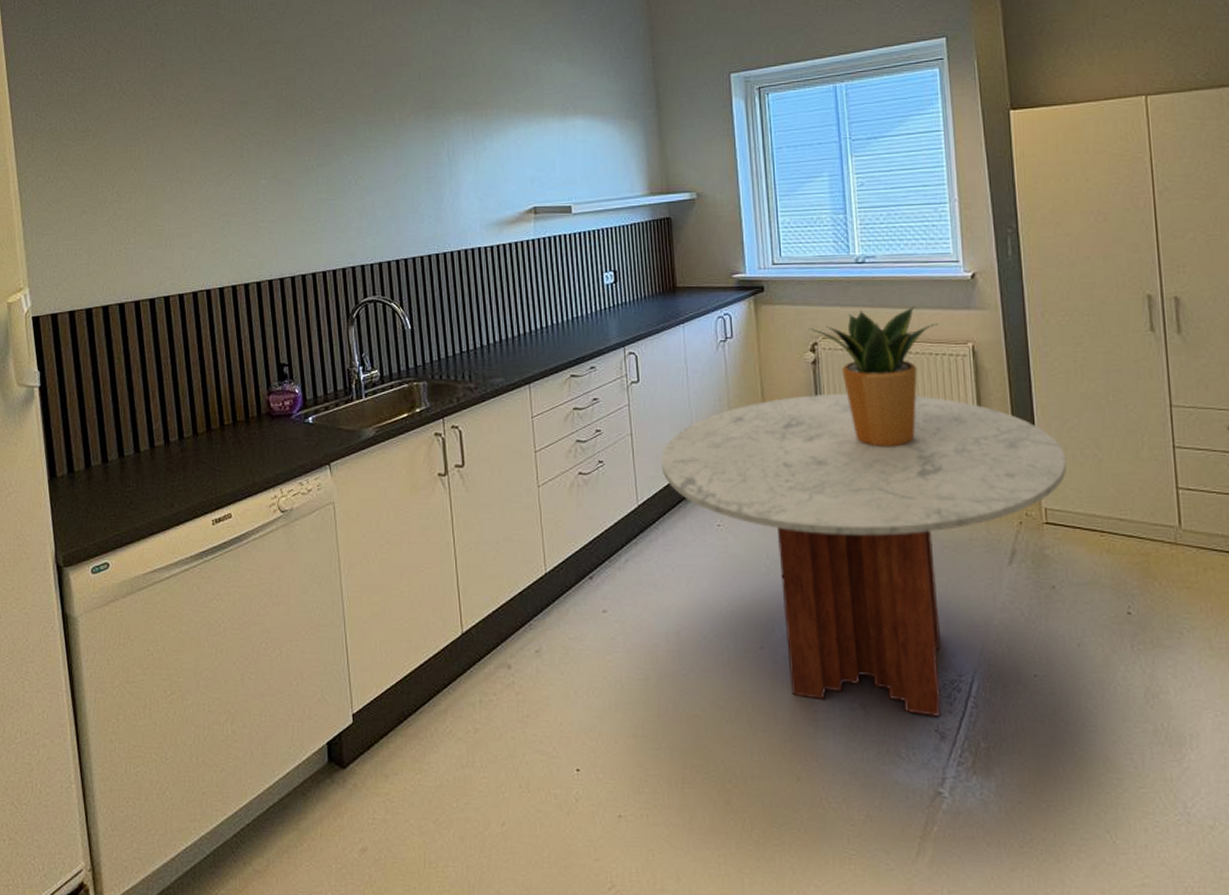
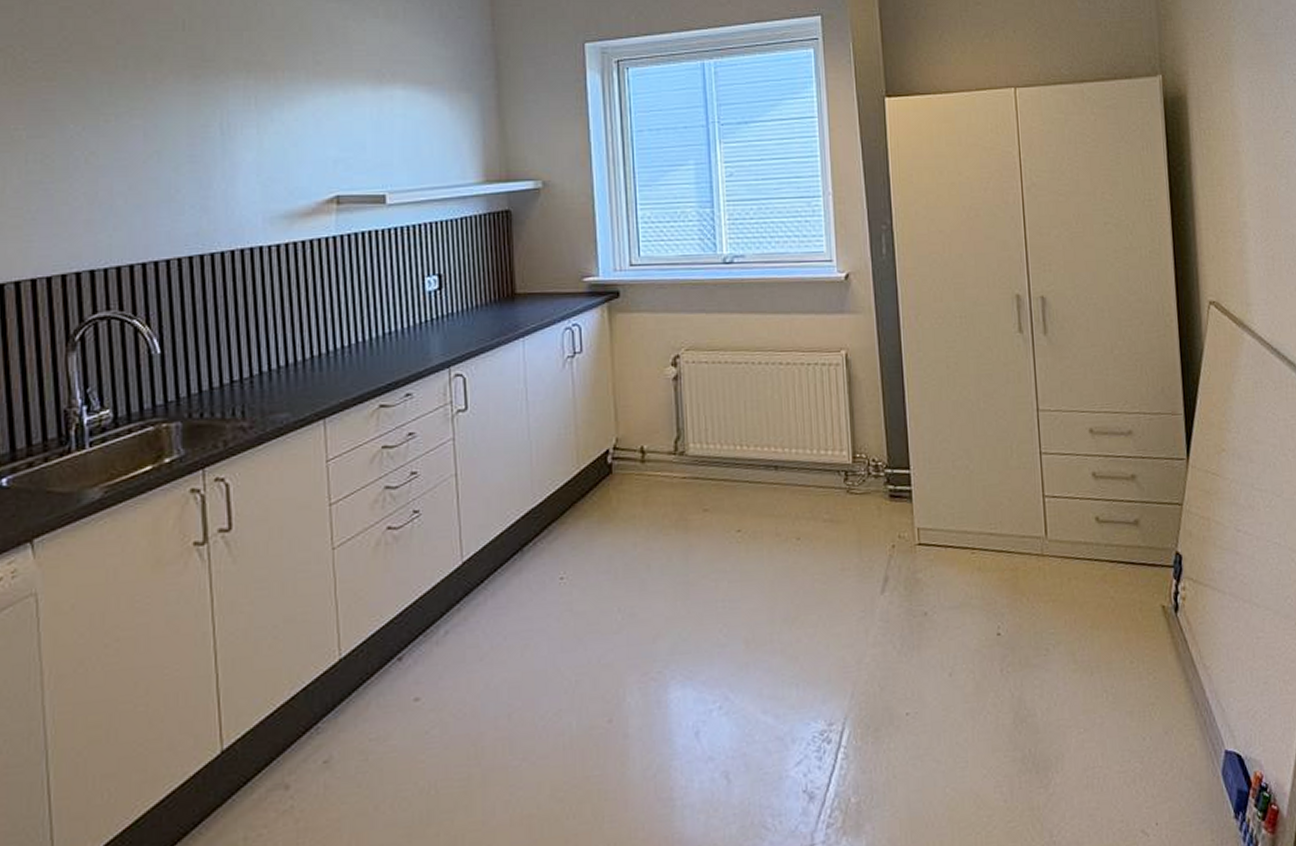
coffee table: present [661,393,1067,717] -> none [493,411,940,776]
potted plant: present [809,305,937,447] -> none [671,310,810,473]

